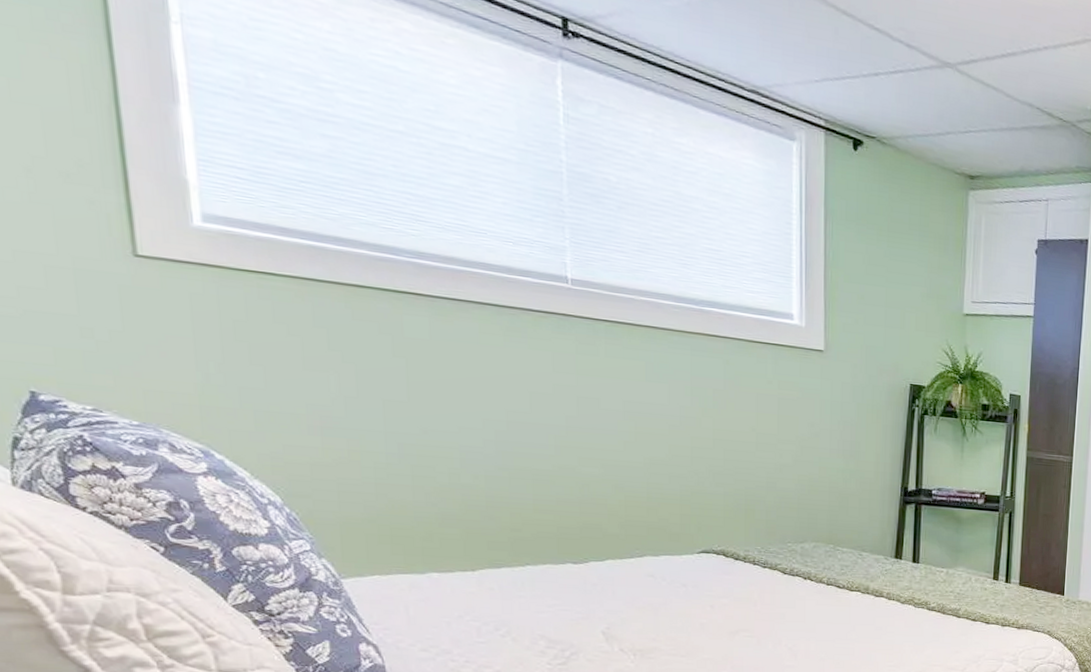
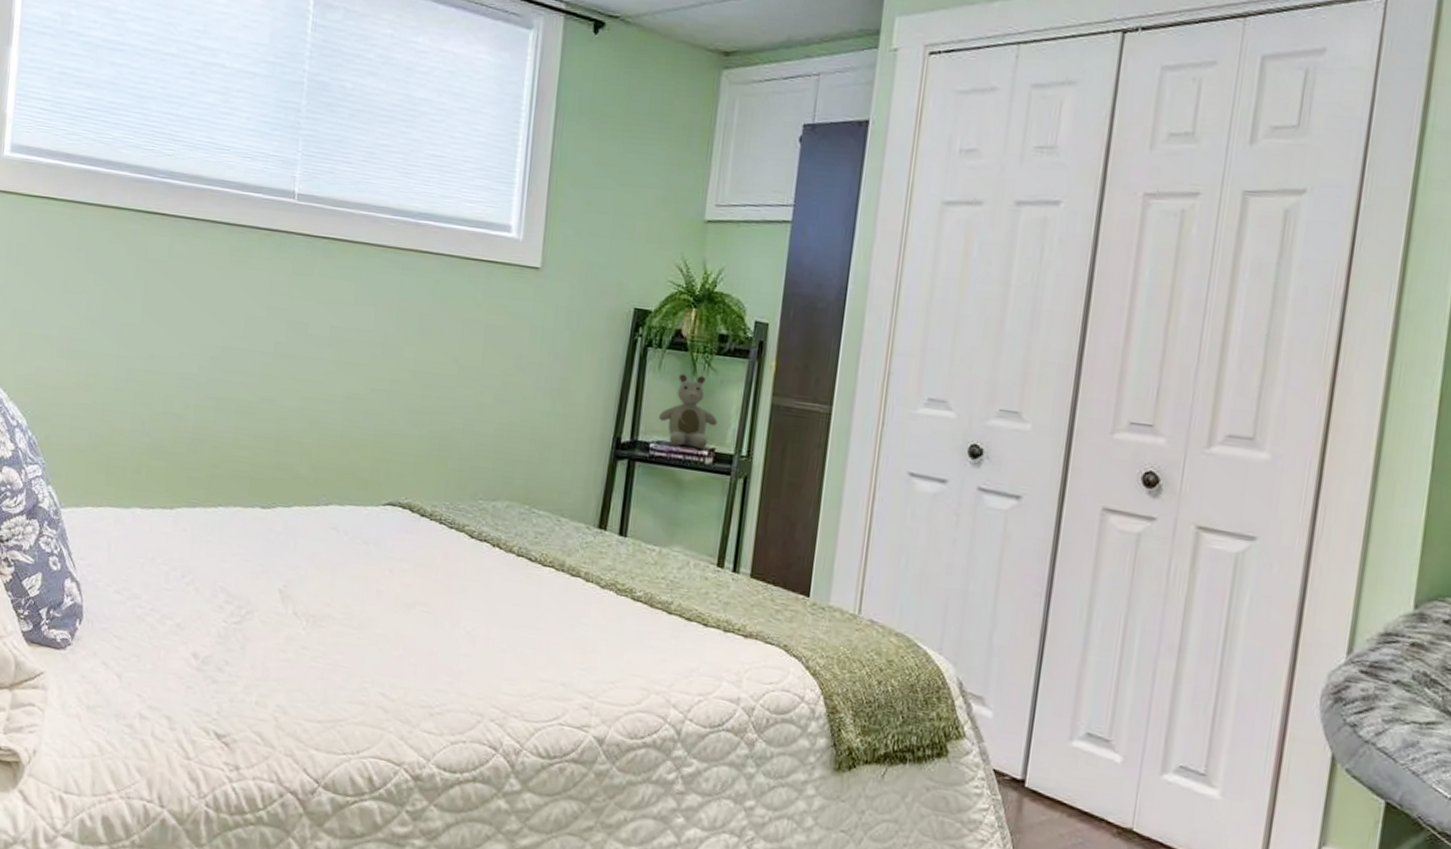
teddy bear: none [937,436,986,493] -> present [658,374,718,449]

